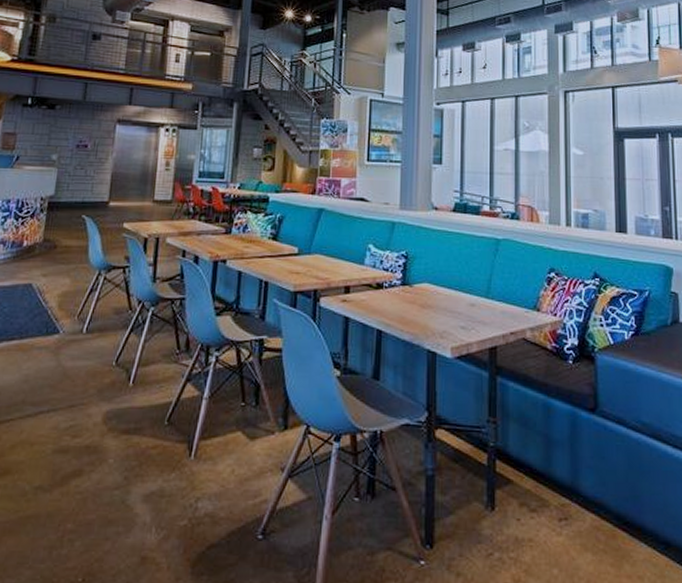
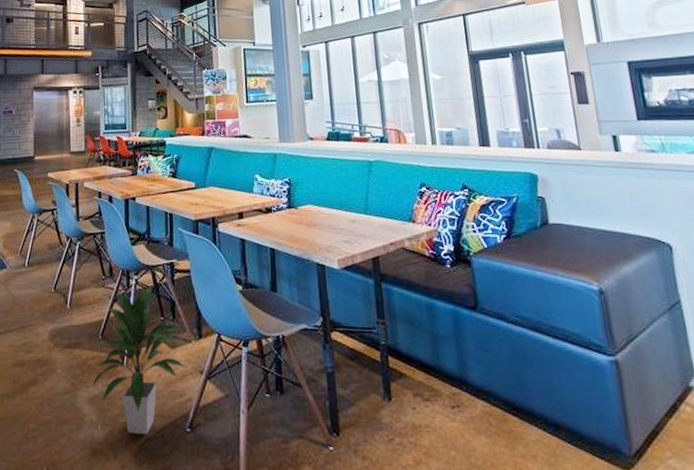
indoor plant: none [149,366,267,542] -> present [92,287,187,435]

